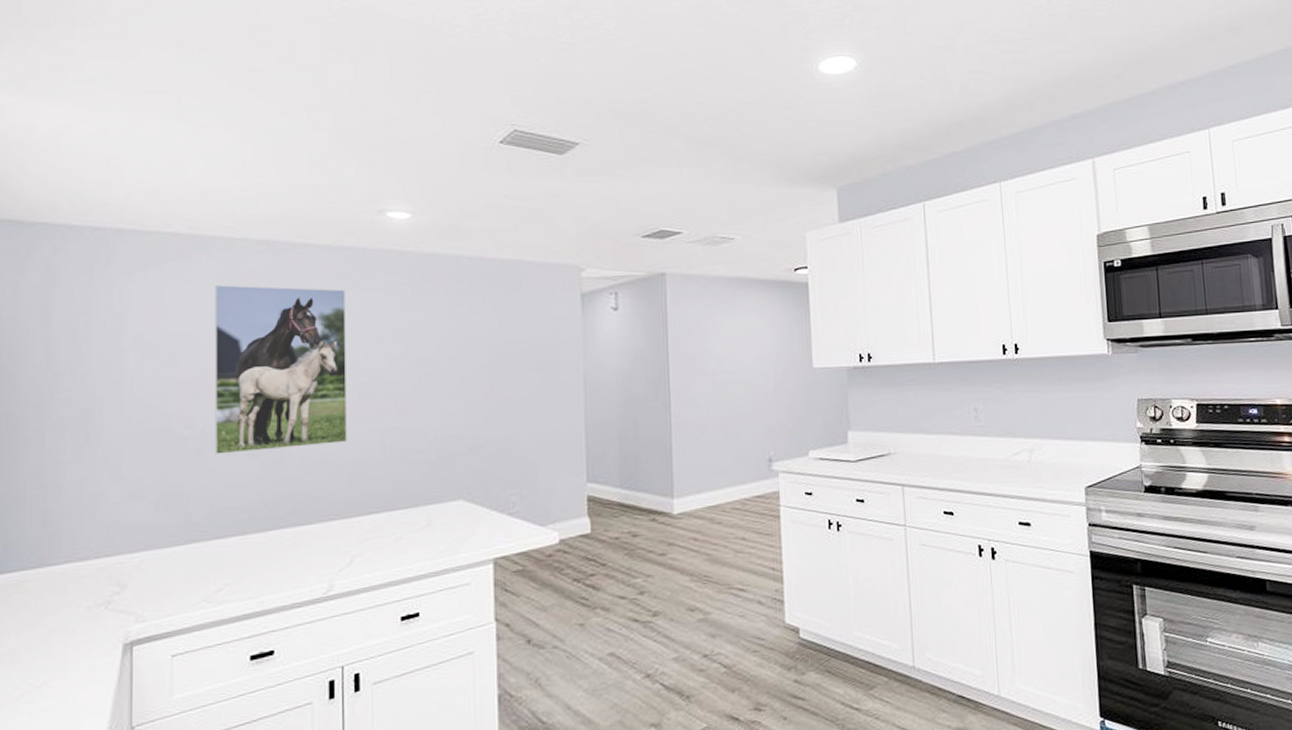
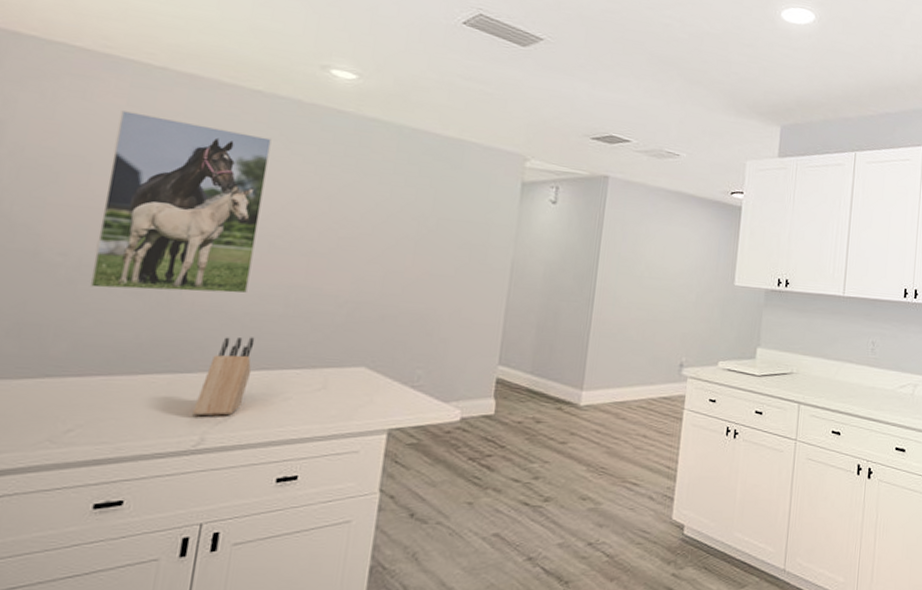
knife block: none [319,483,363,565] -> present [192,337,255,417]

